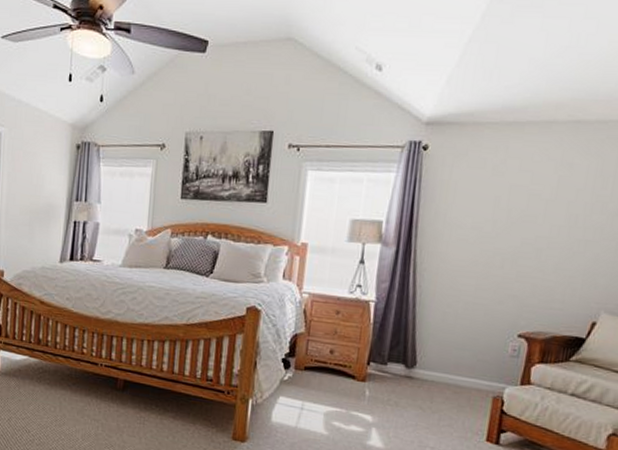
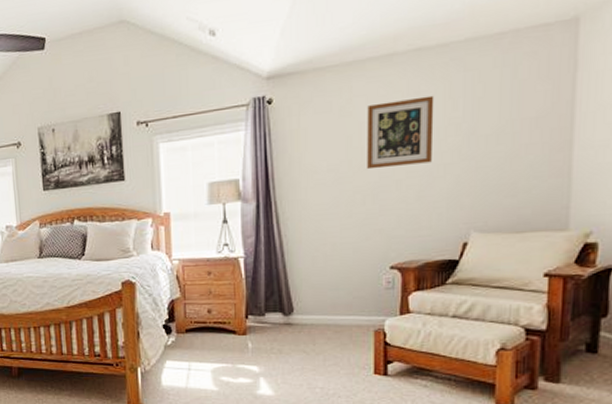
wall art: none [511,168,586,237] -> present [367,95,434,170]

